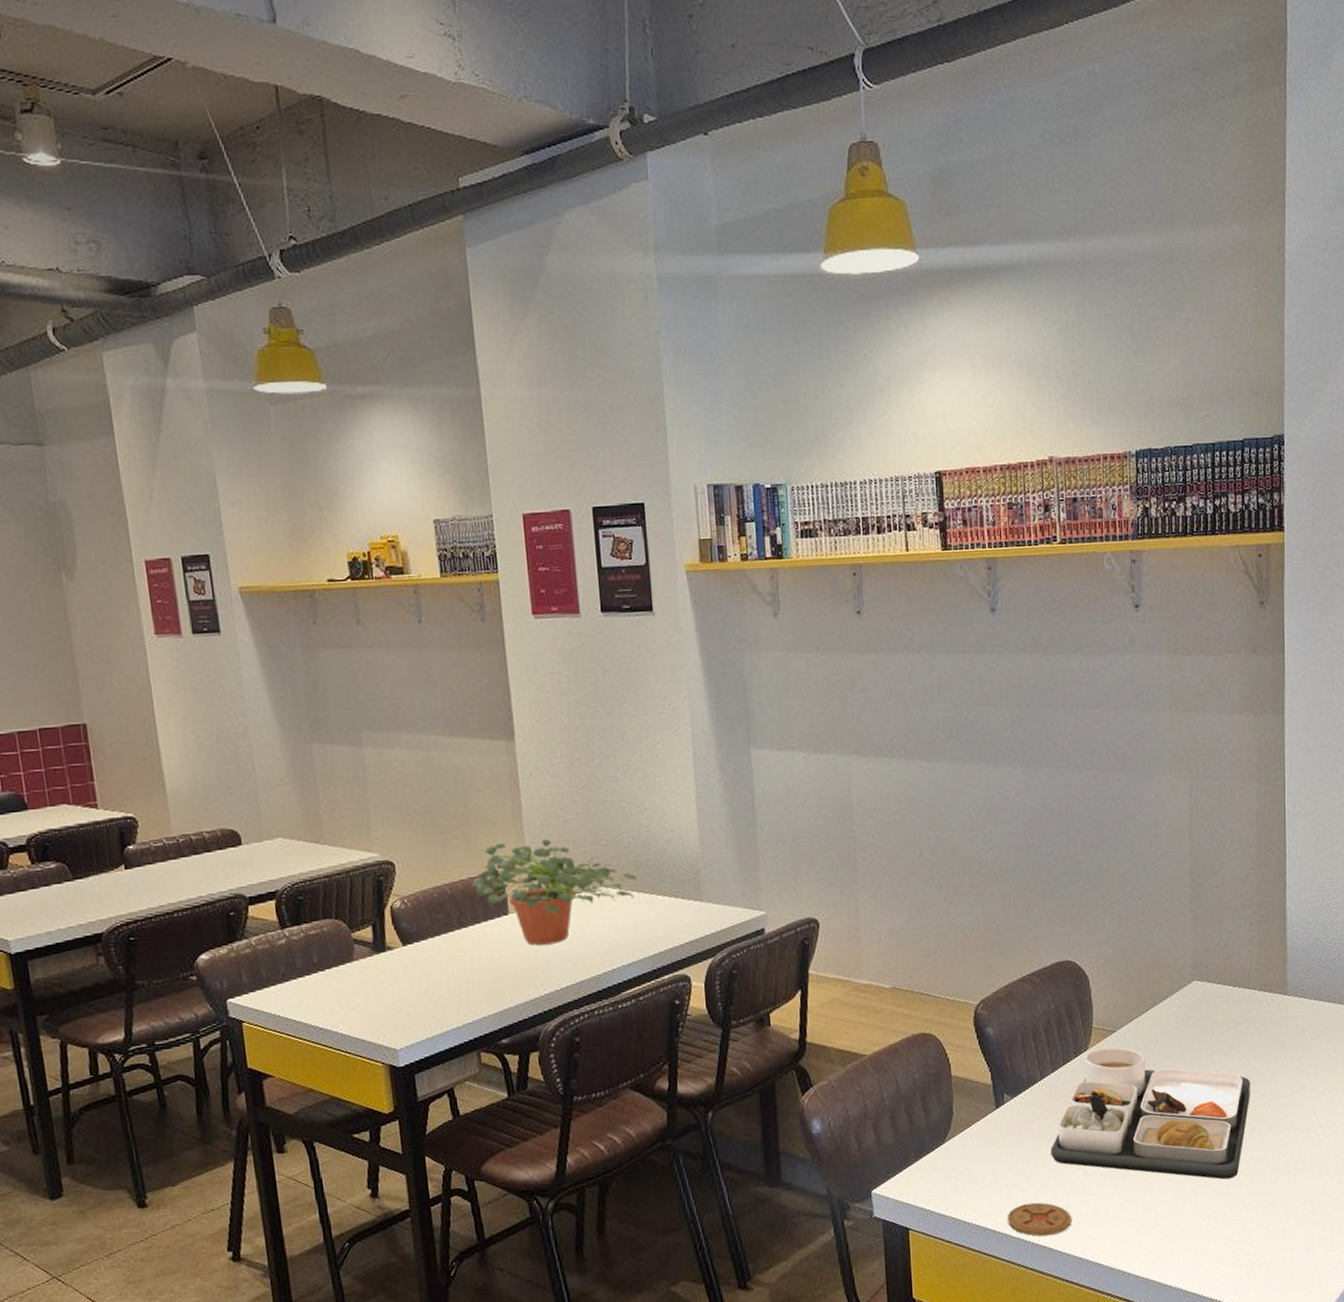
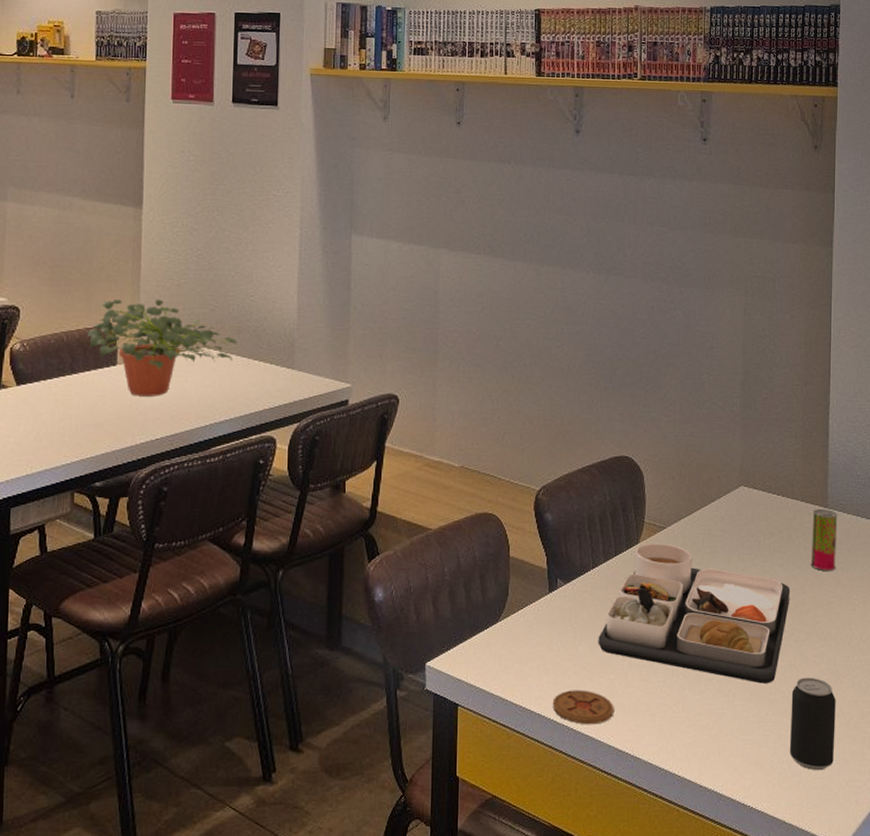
beverage can: none [1255,1168,1303,1260] -> present [789,677,836,771]
beverage can: none [1271,996,1299,1060] -> present [810,508,838,571]

